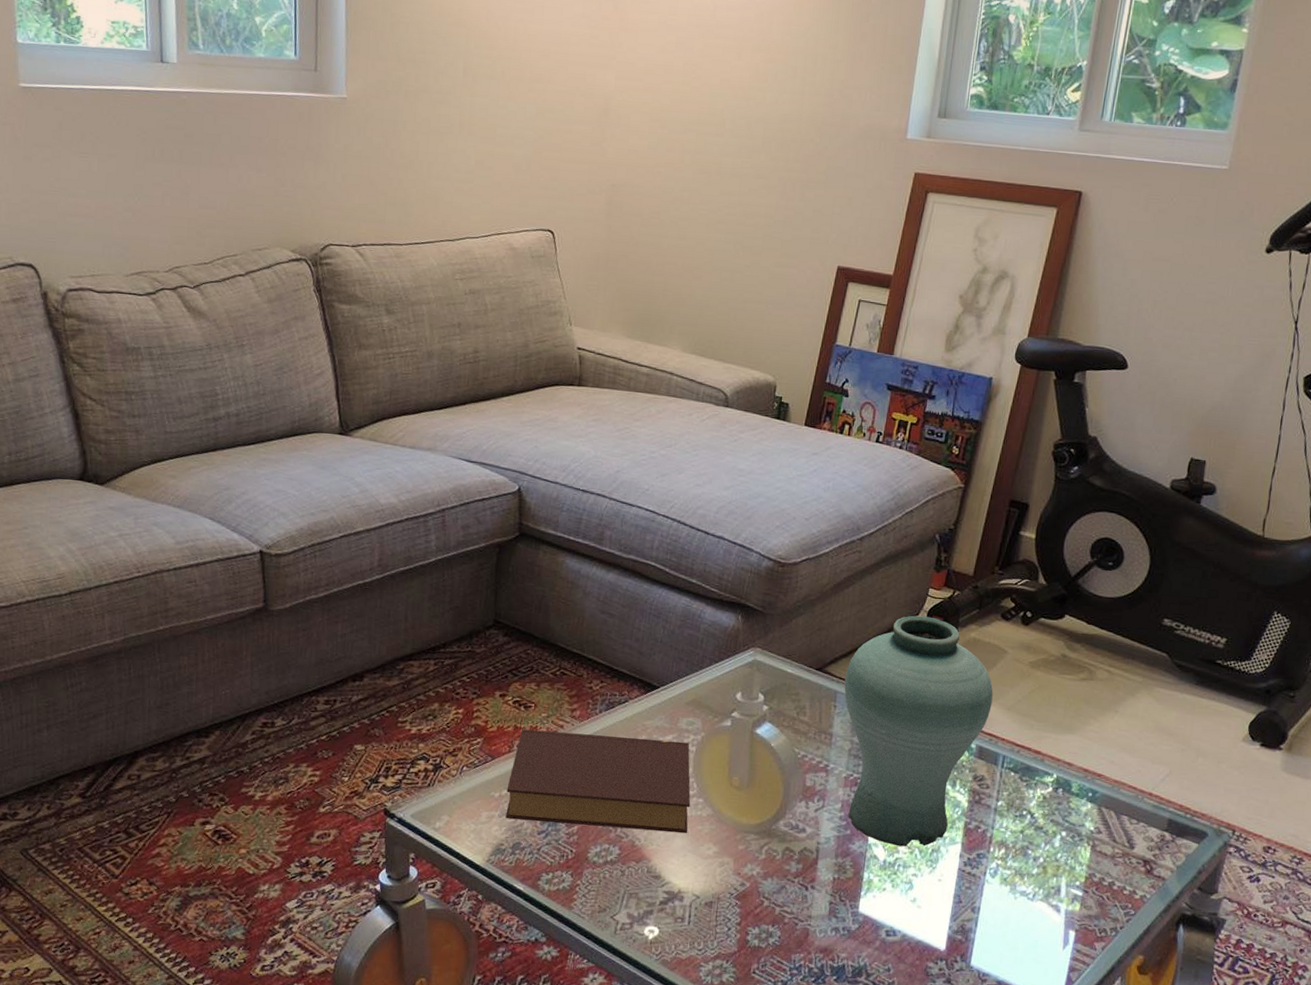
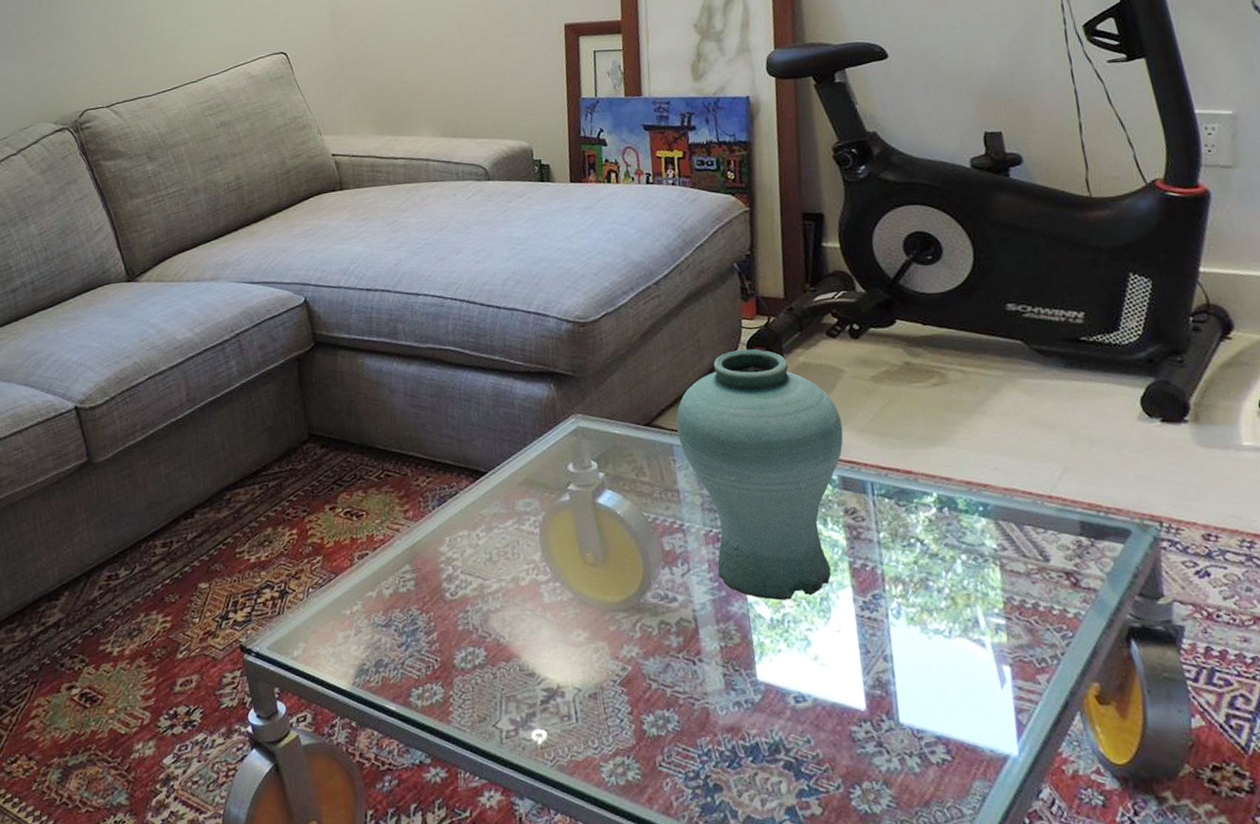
book: present [505,729,691,834] -> none [356,525,553,636]

